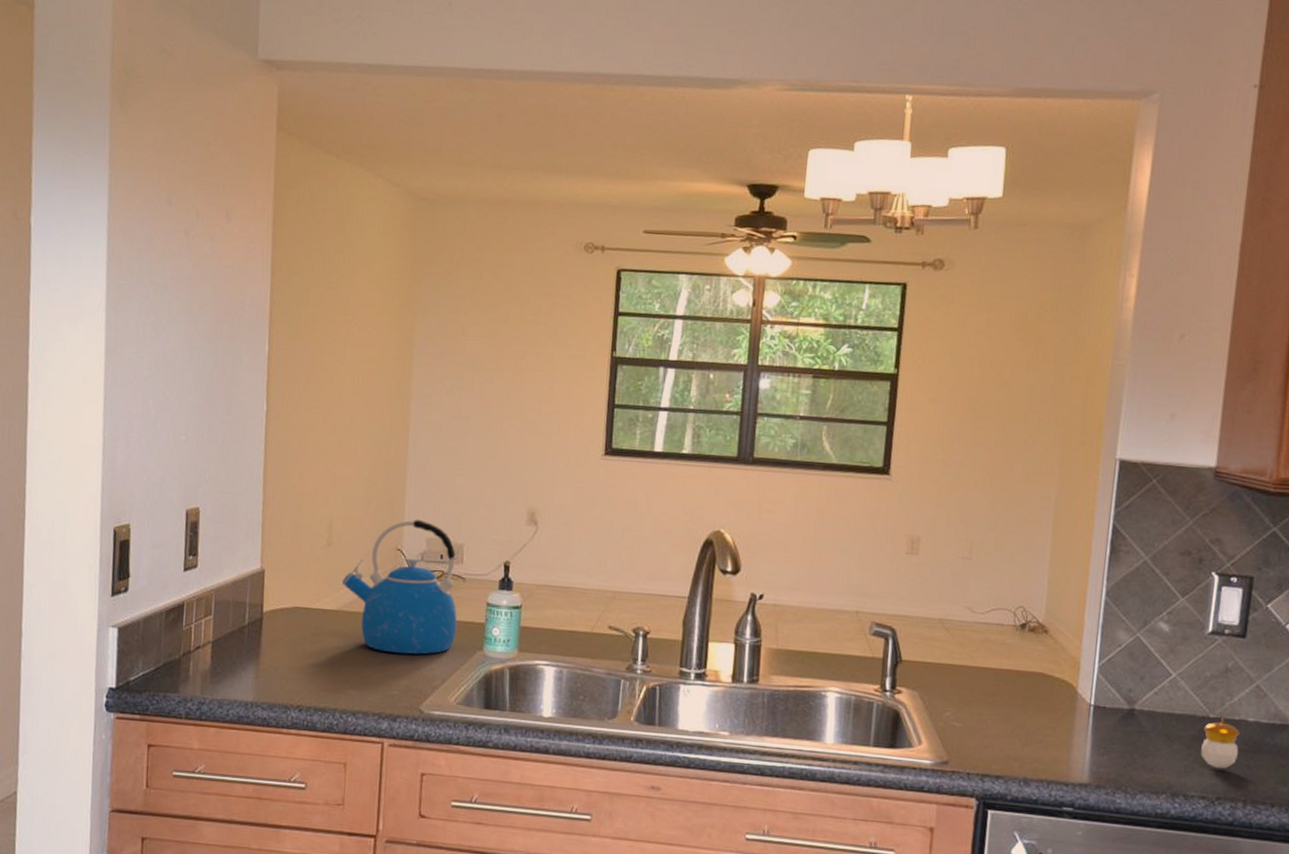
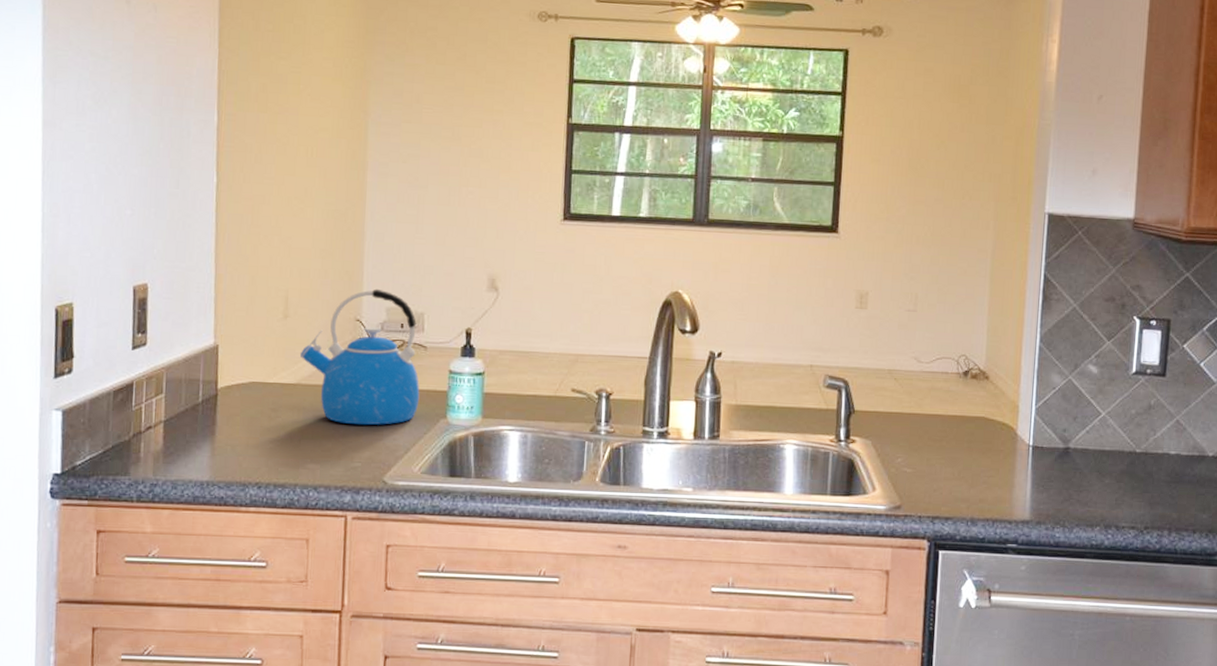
candle: present [1201,717,1240,769] -> none [1129,451,1163,500]

